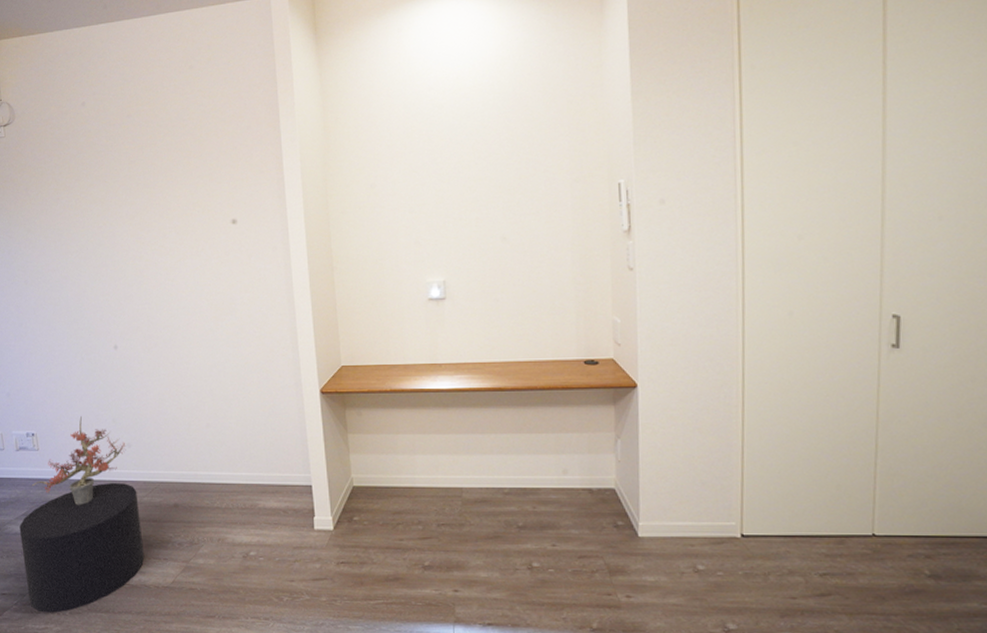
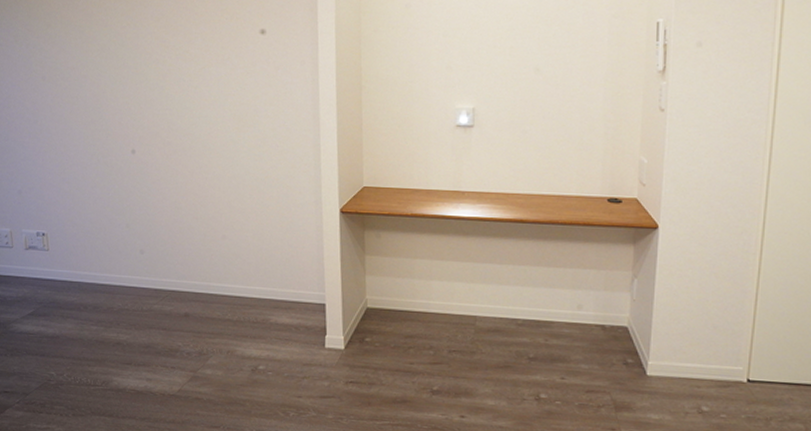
stool: present [19,482,145,613] -> none [25,287,152,414]
potted plant: present [32,416,126,505] -> none [40,219,139,308]

